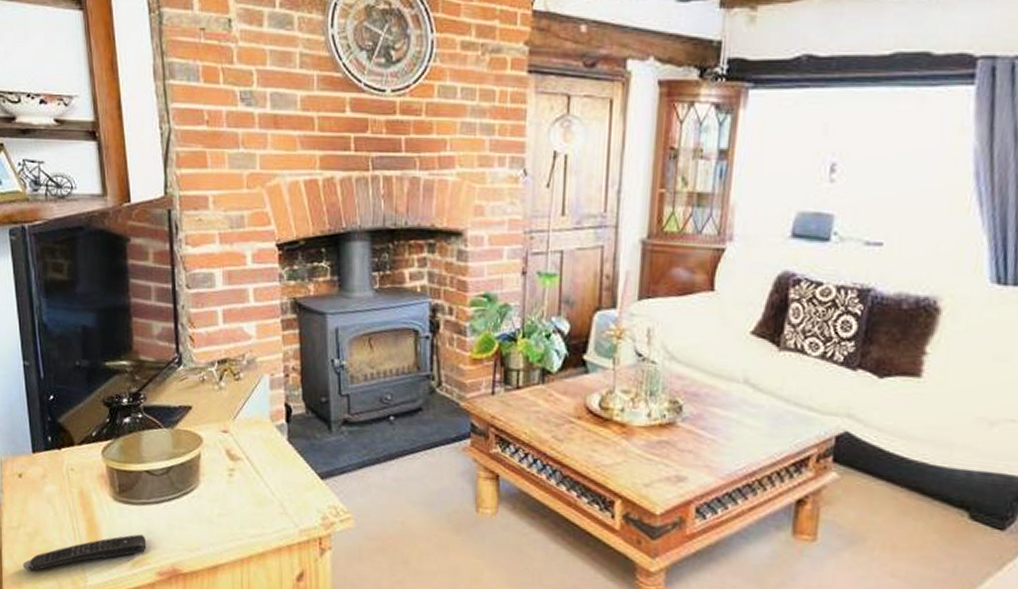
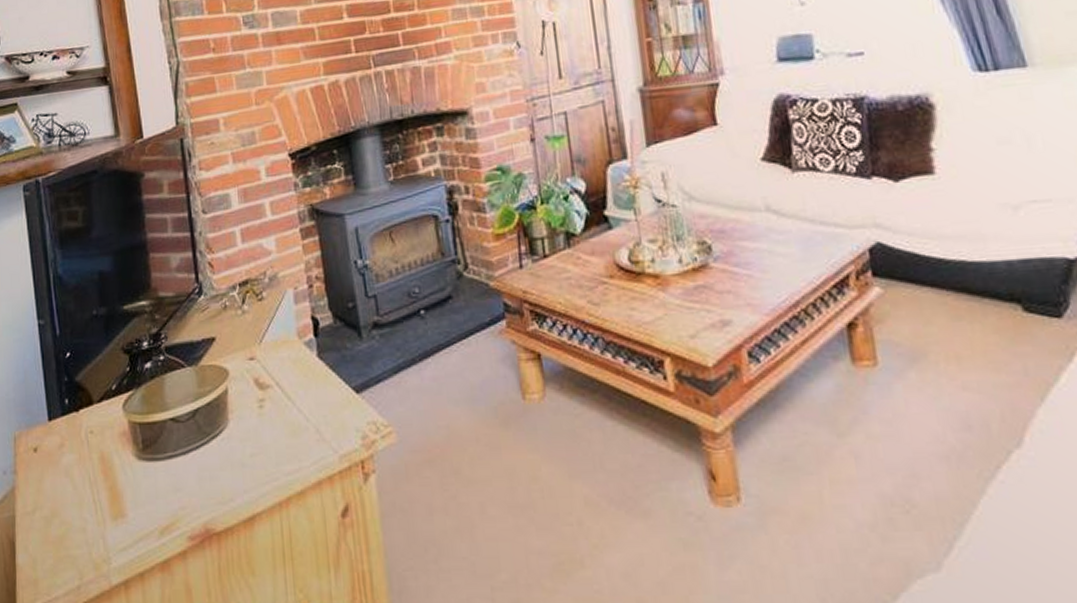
remote control: present [23,534,147,572] -> none [39,494,175,563]

